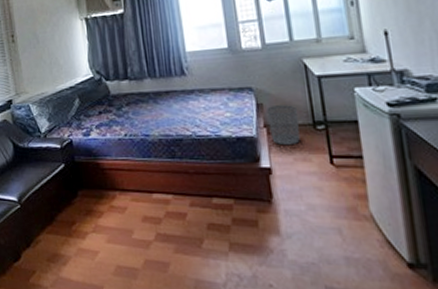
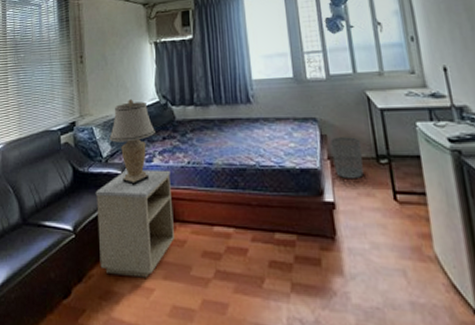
nightstand: none [36,142,115,242] -> present [95,170,174,278]
table lamp: none [46,76,91,159] -> present [109,99,155,186]

